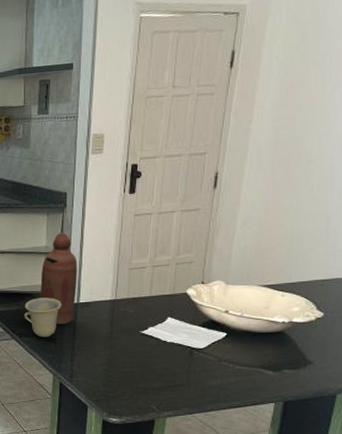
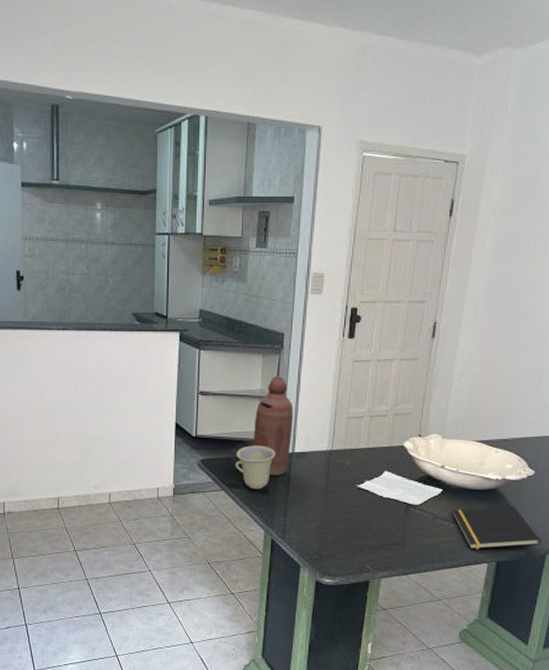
notepad: none [237,347,330,390] -> present [452,505,540,550]

